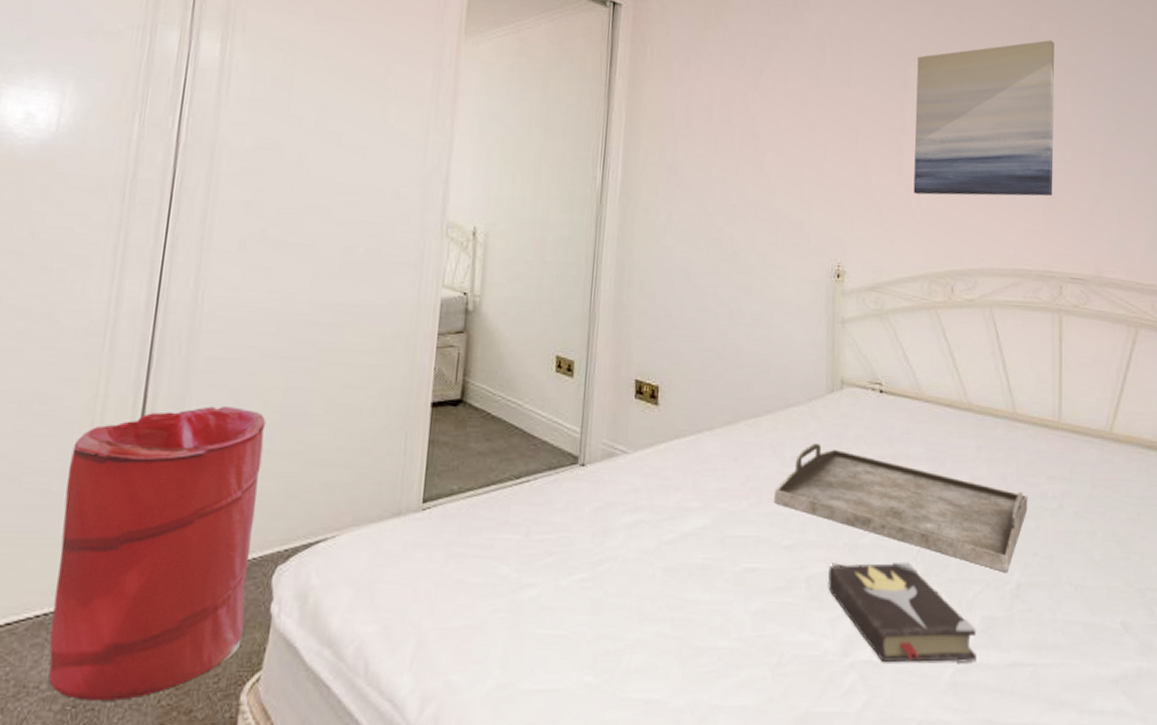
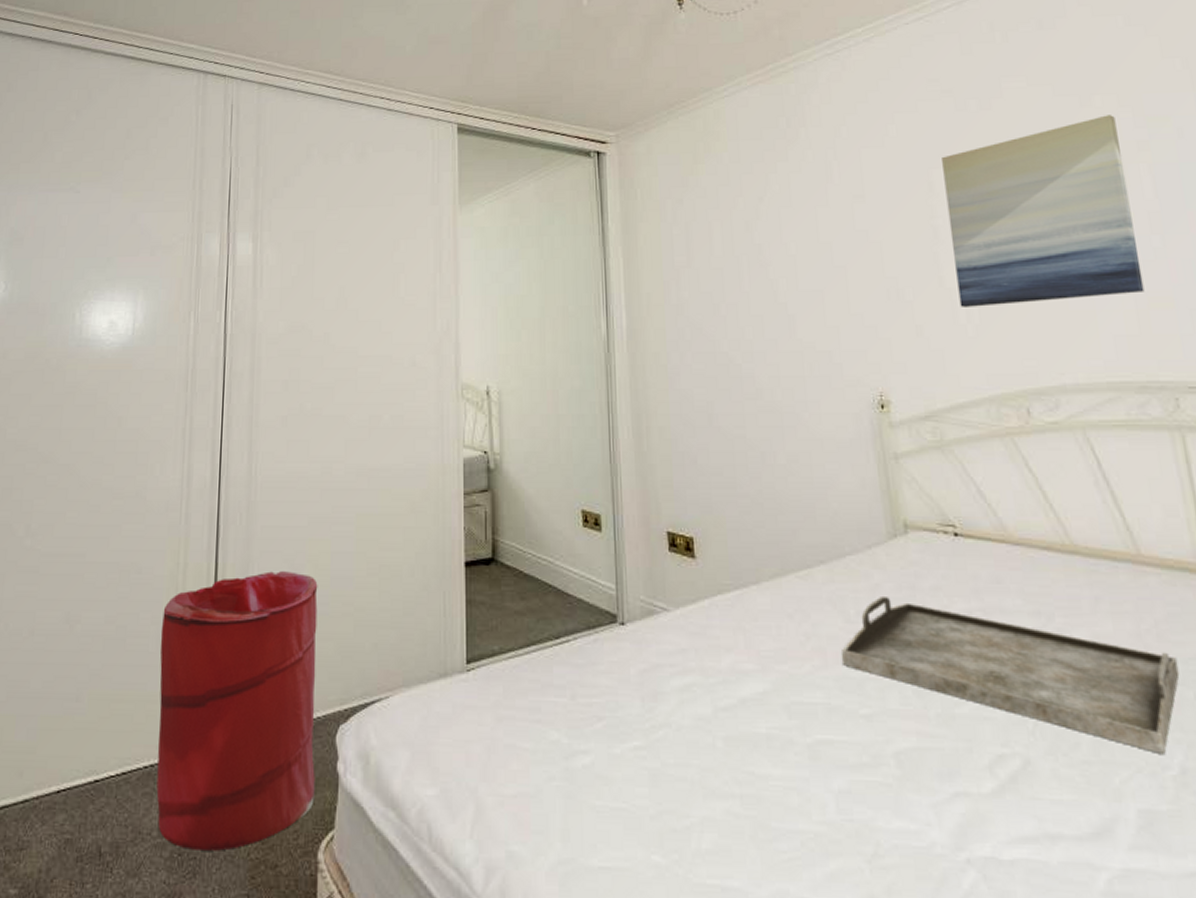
hardback book: present [828,561,977,663] -> none [921,737,1140,868]

